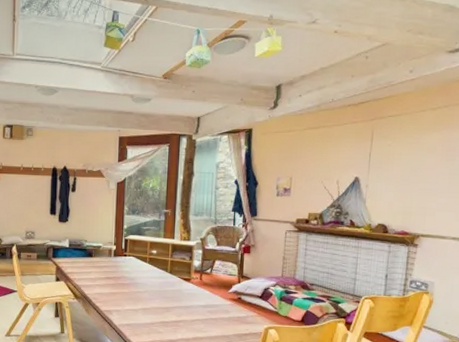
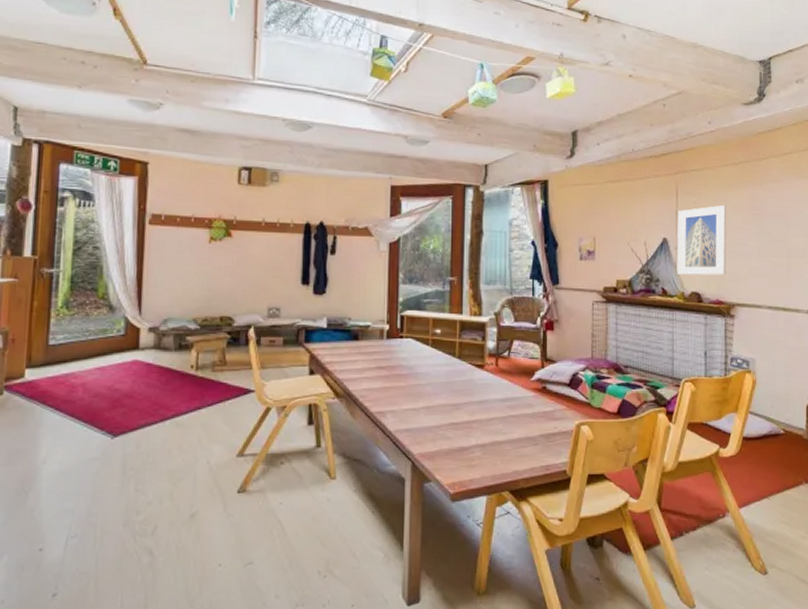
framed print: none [365,147,421,210] -> present [677,204,727,276]

